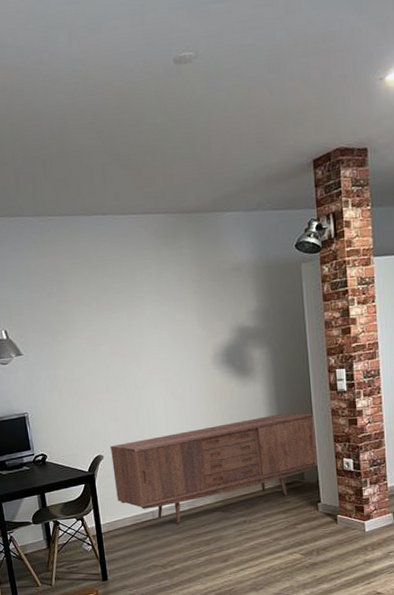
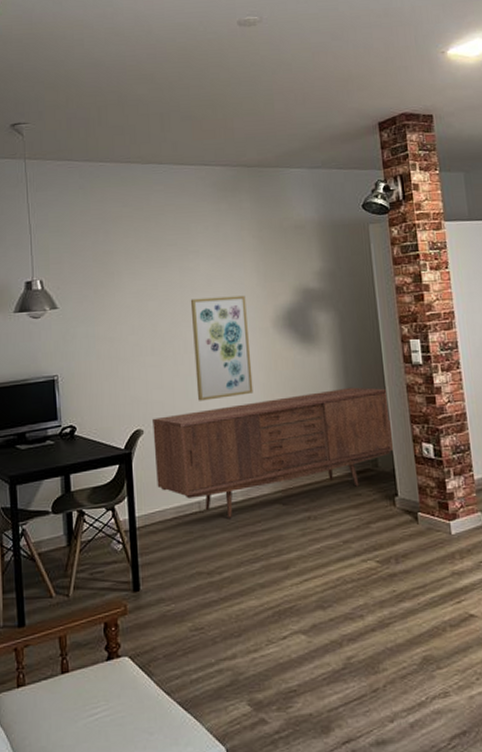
wall art: none [138,336,196,430] -> present [190,295,254,401]

